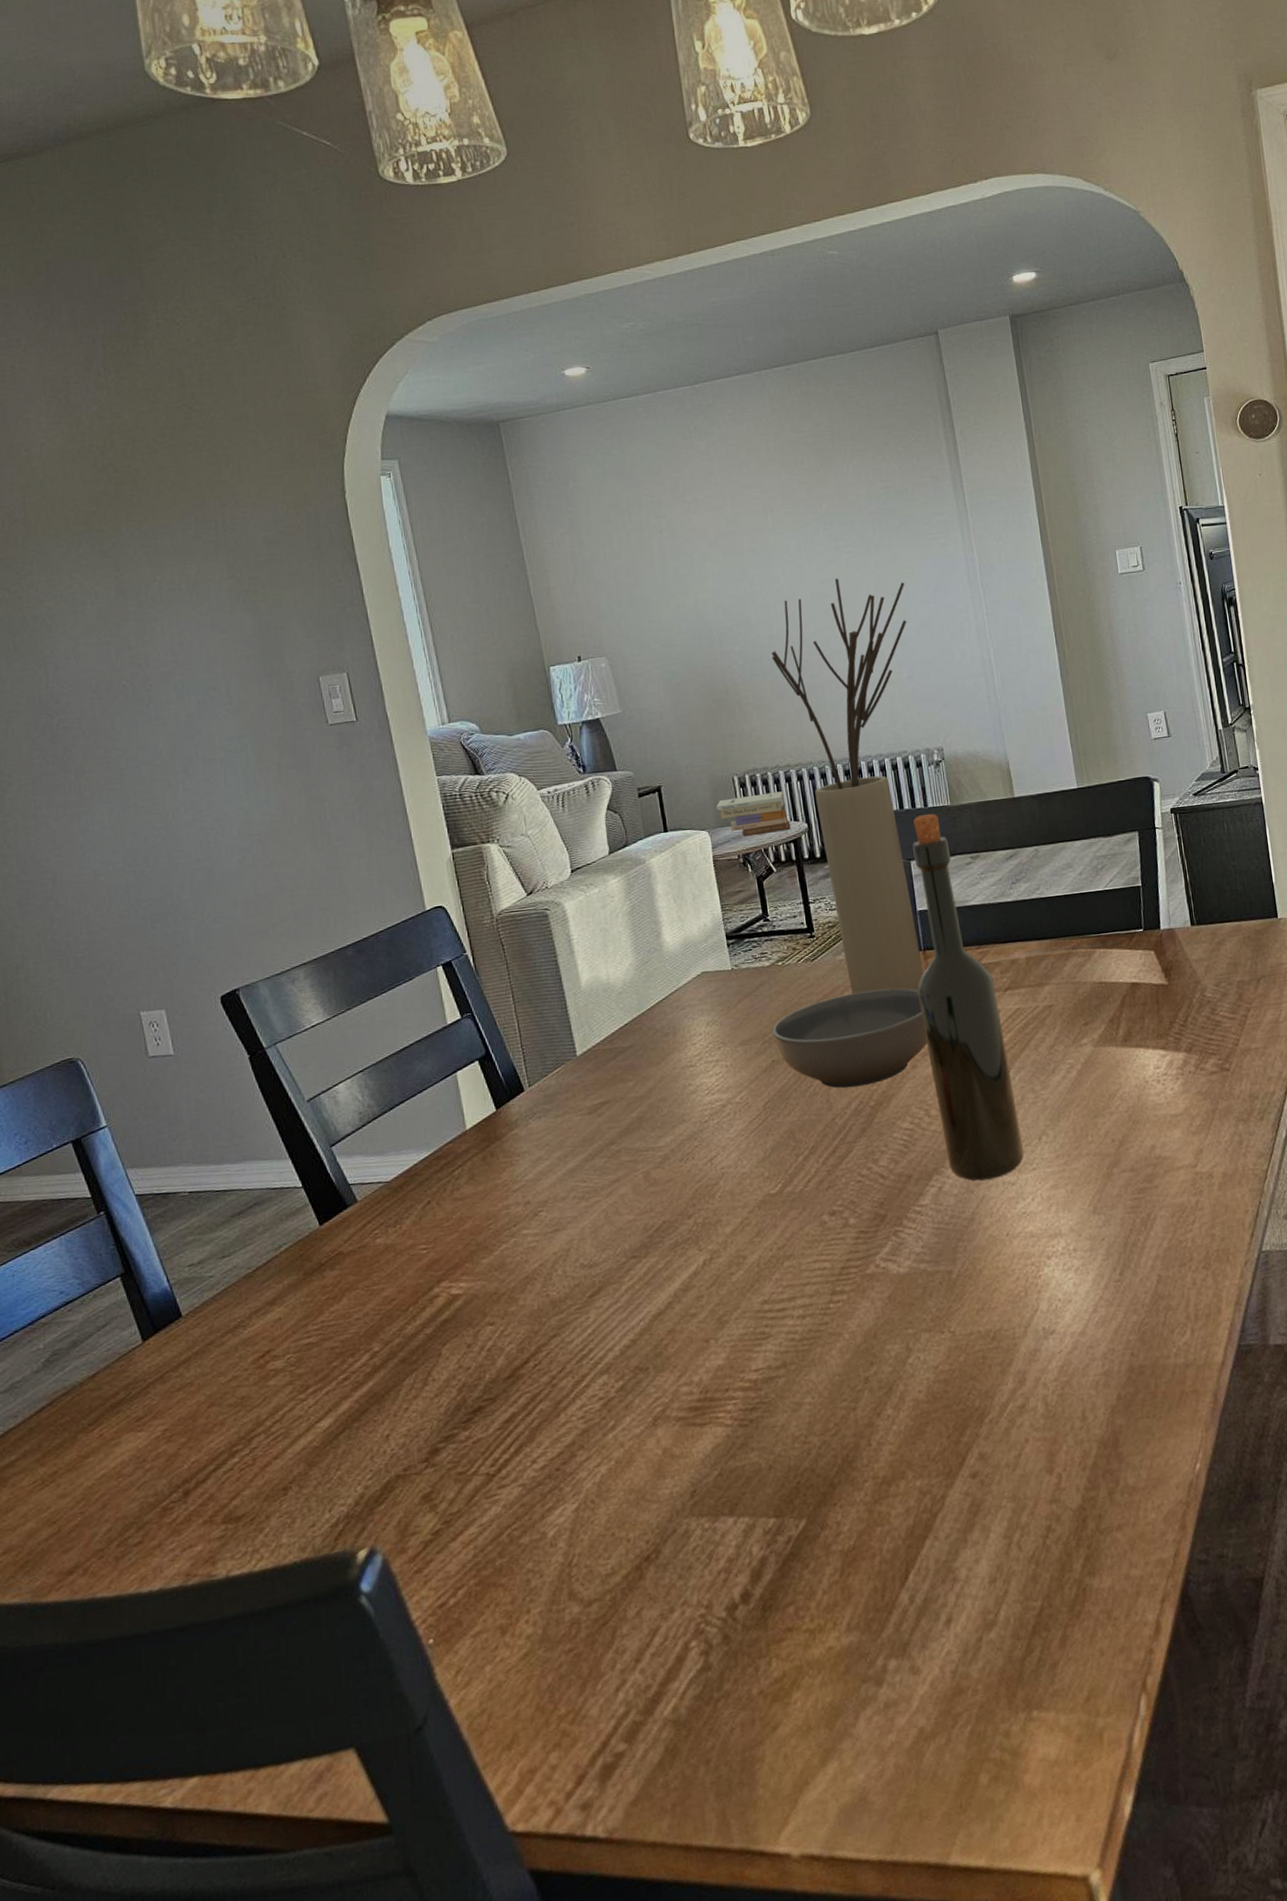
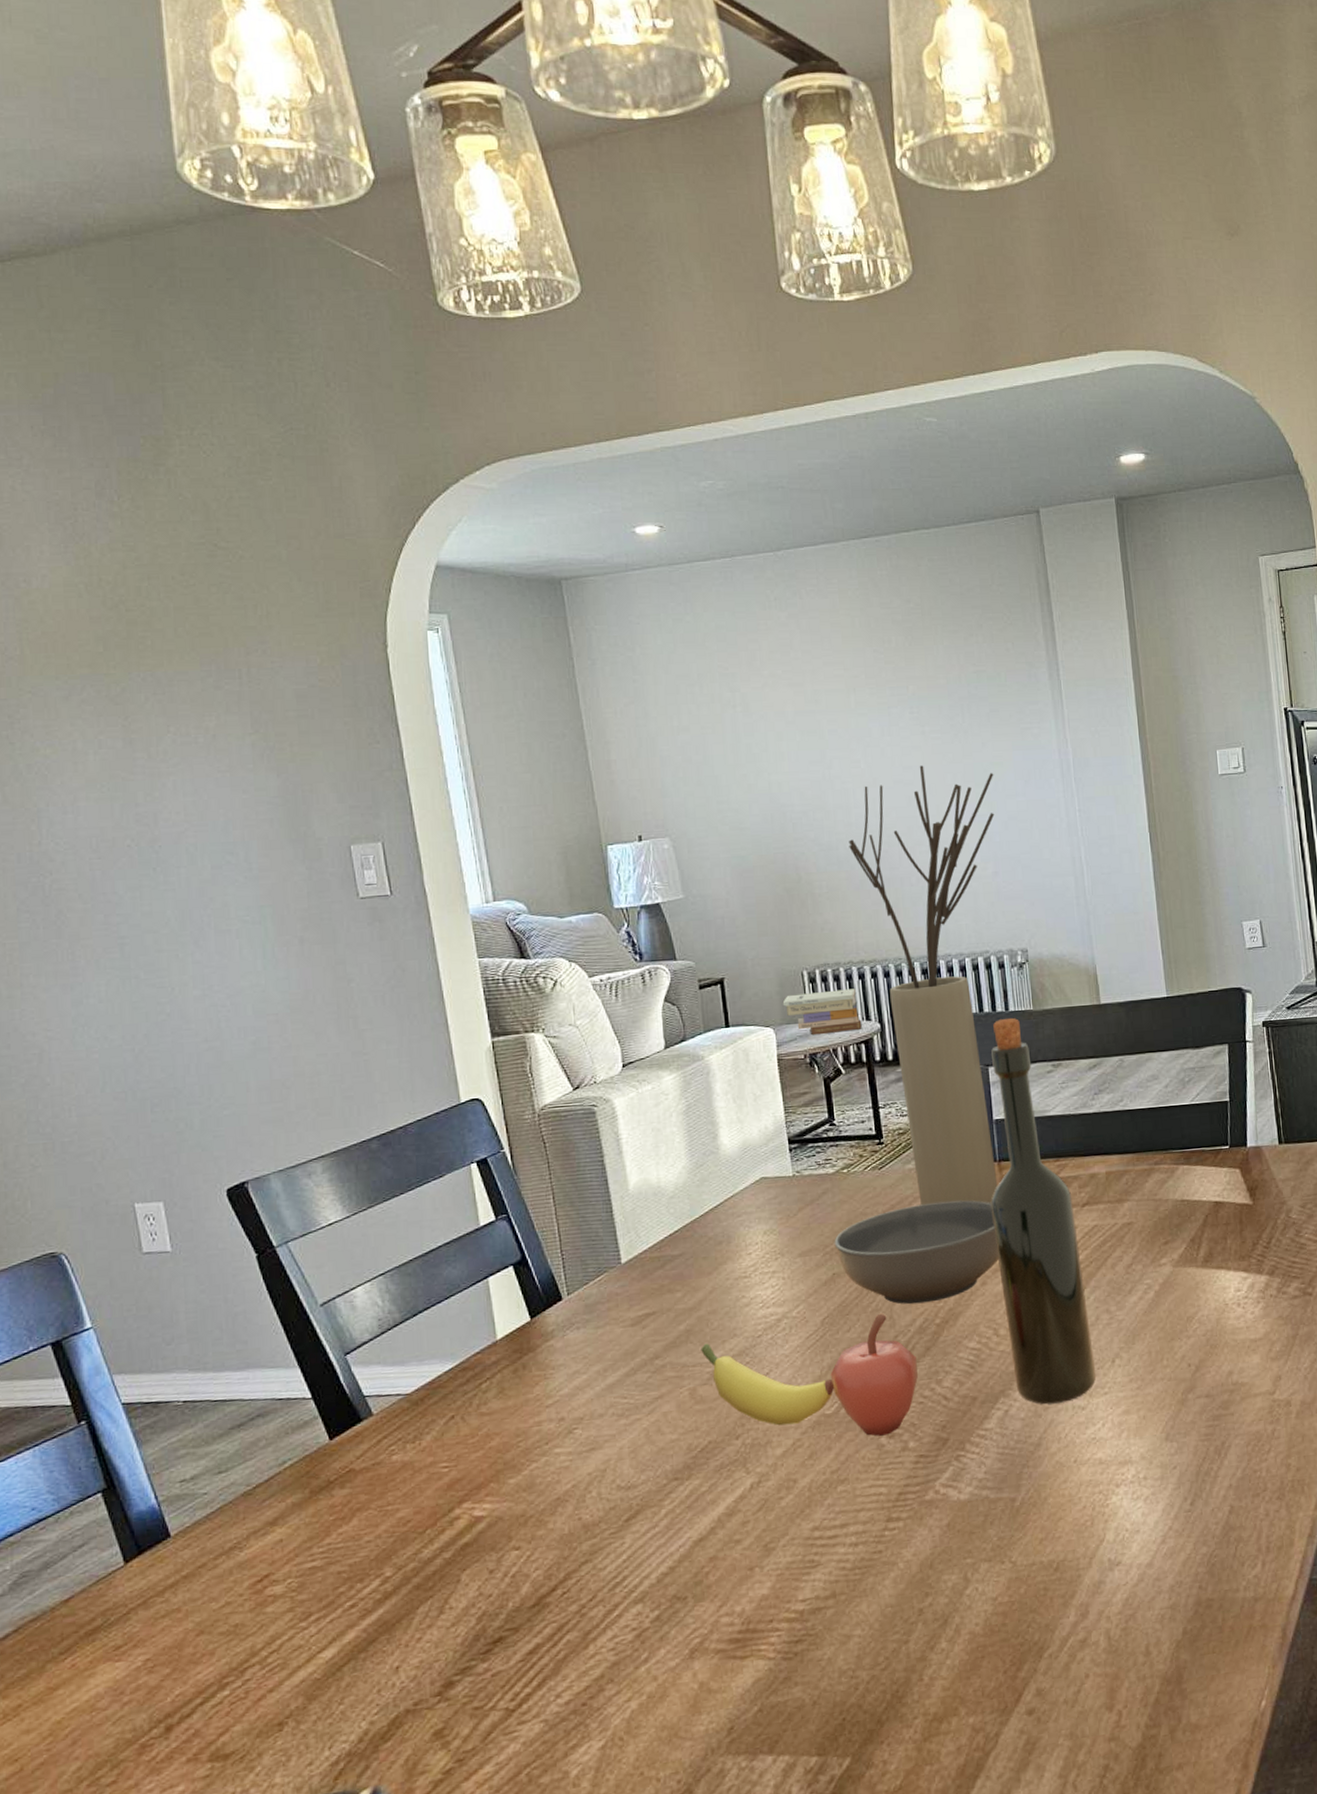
fruit: none [652,1097,856,1214] -> present [701,1313,918,1436]

